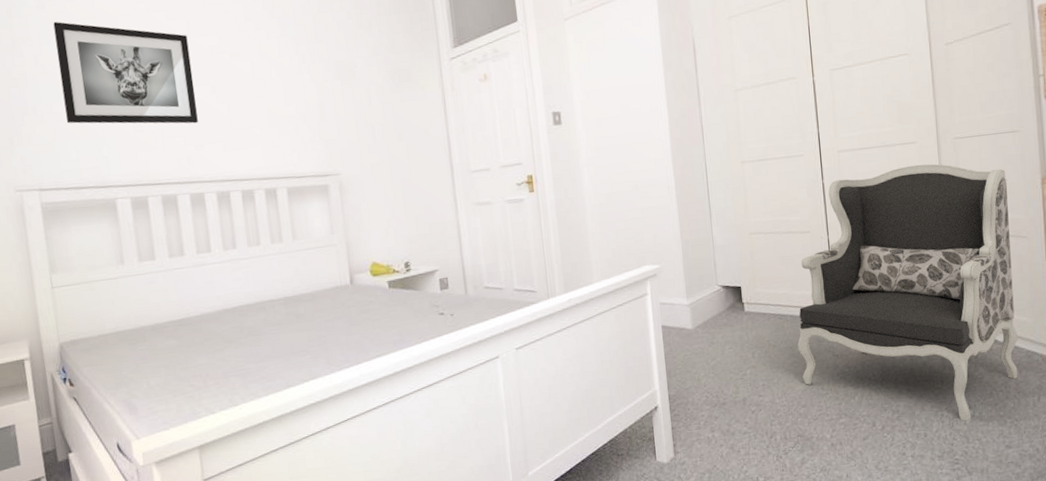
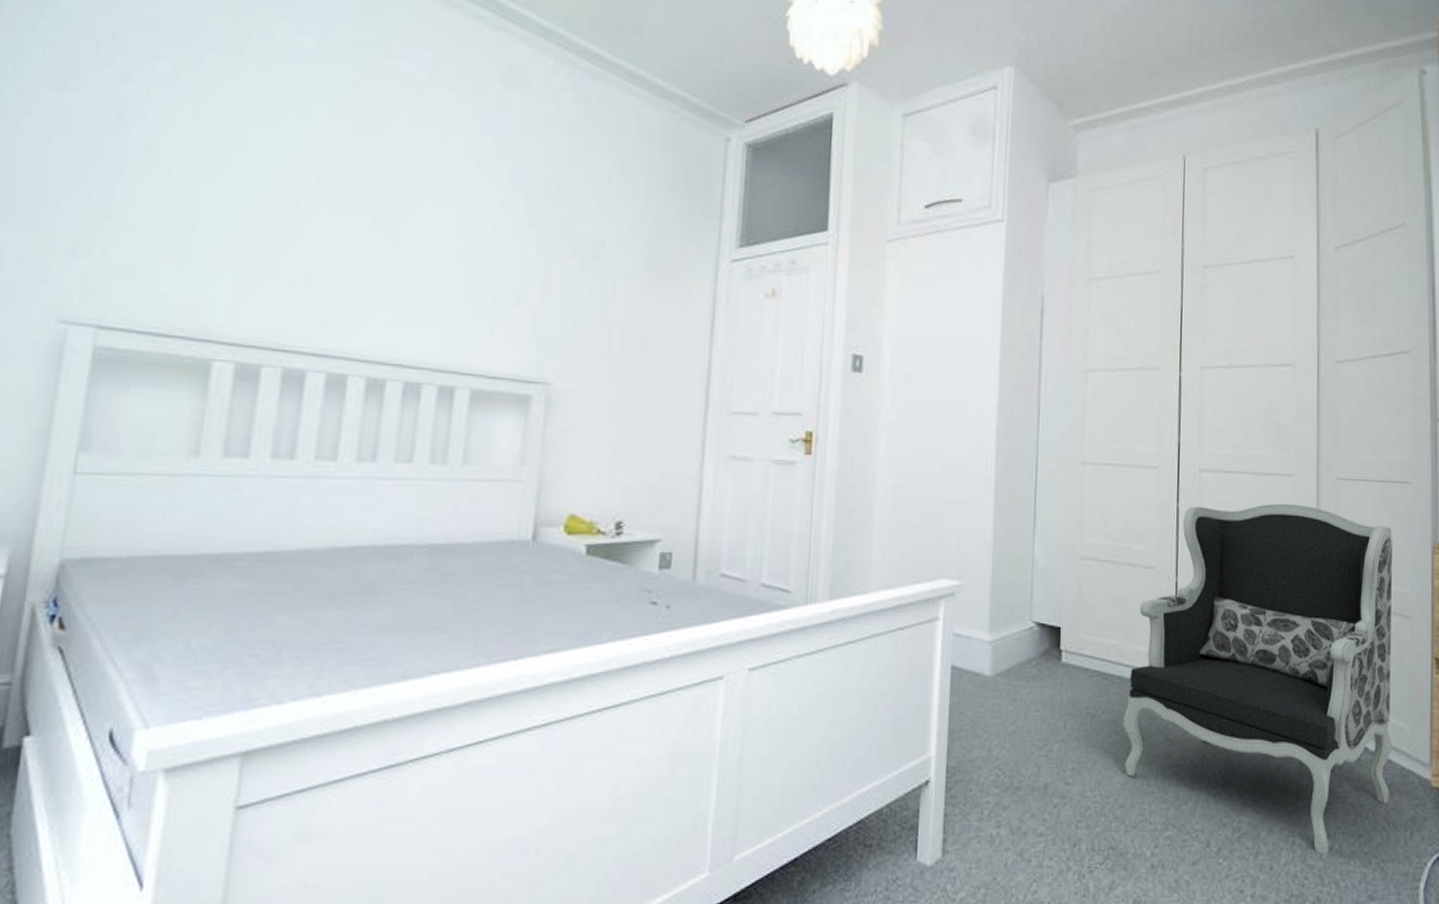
wall art: present [53,21,198,124] -> none [167,100,378,278]

